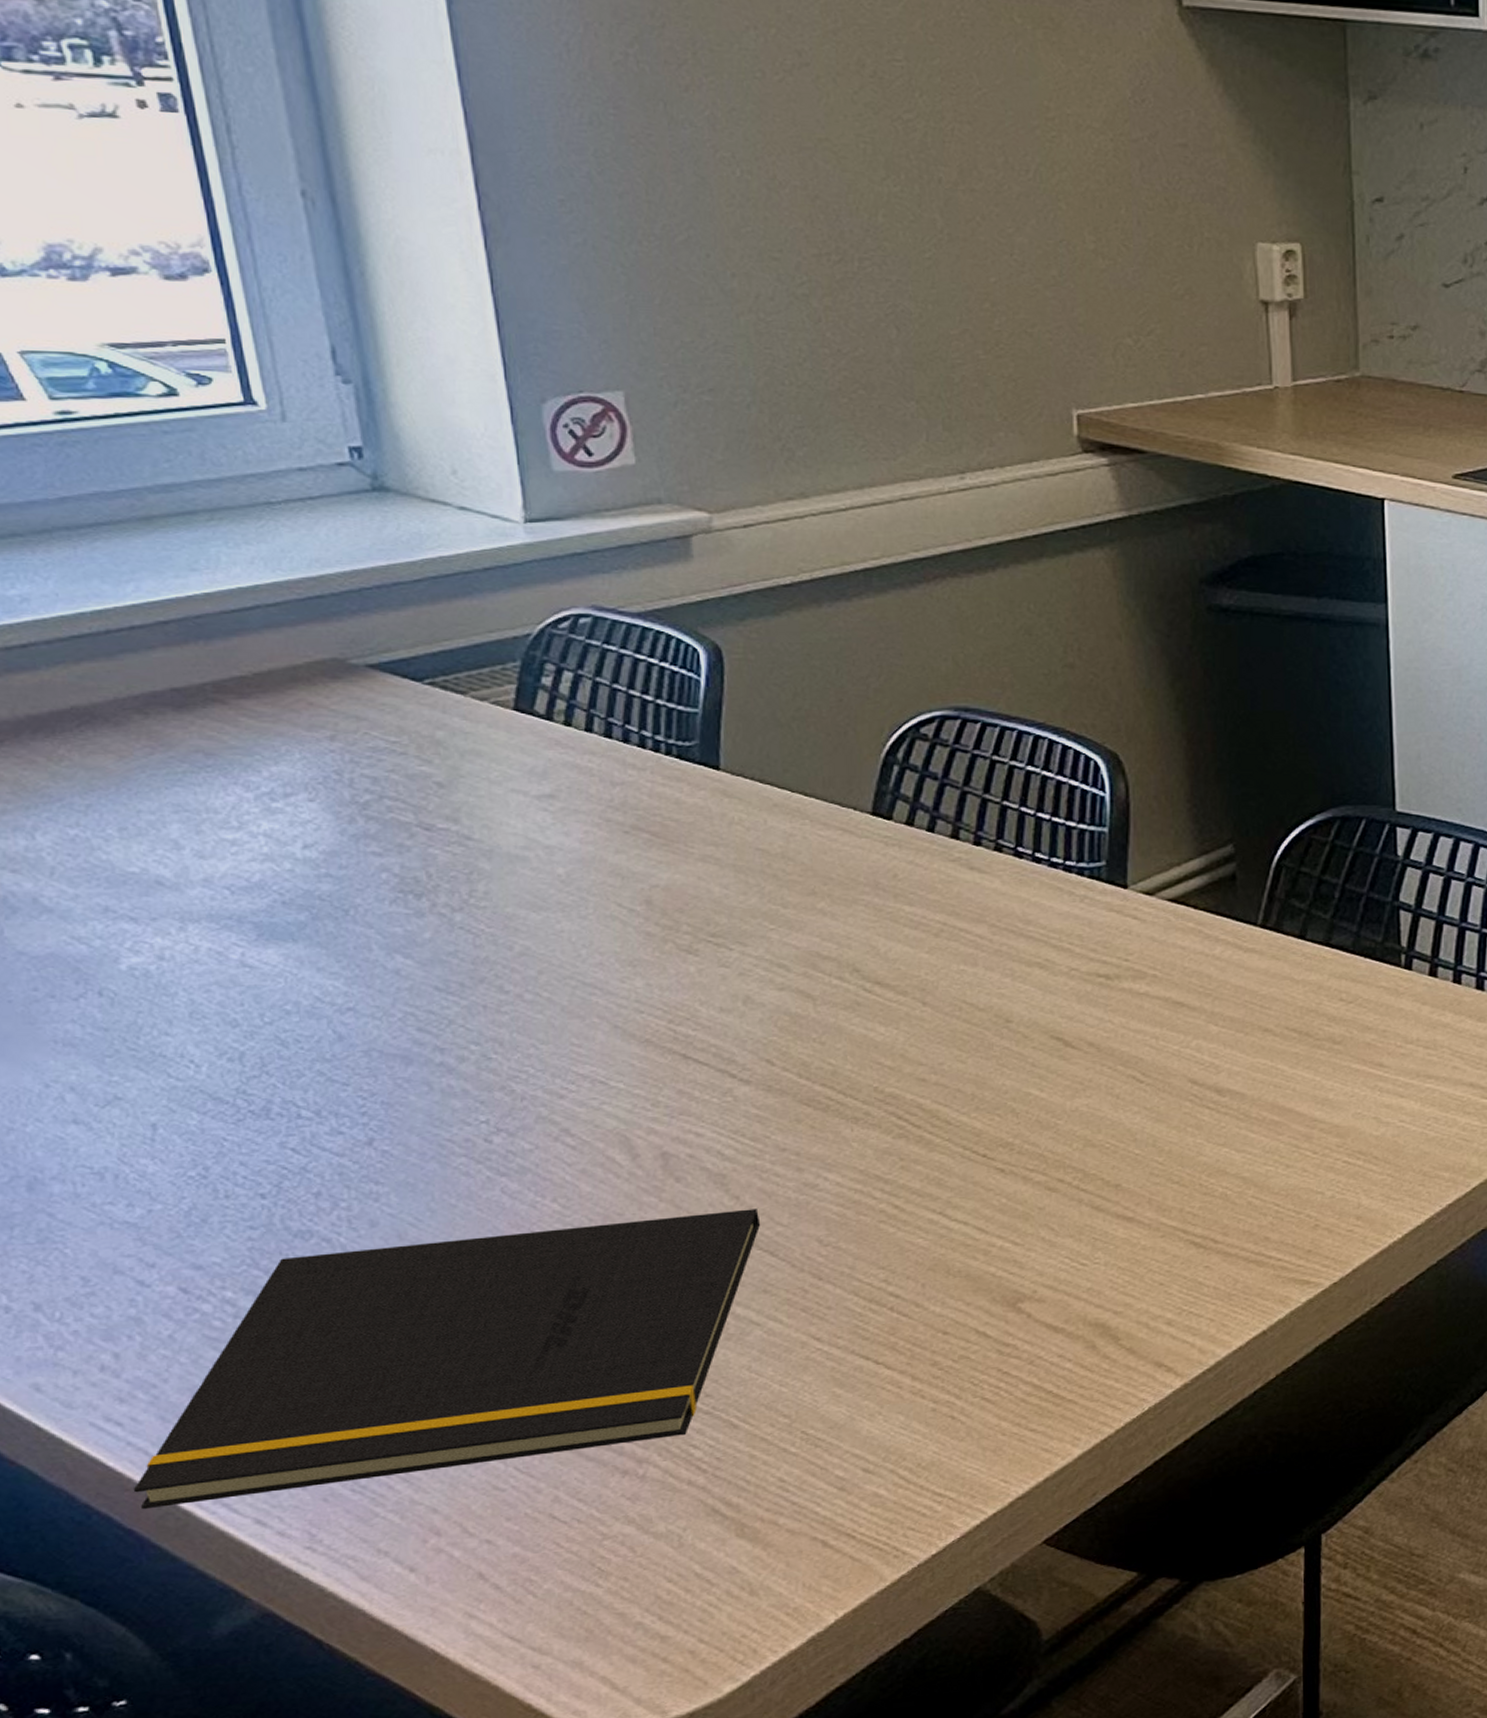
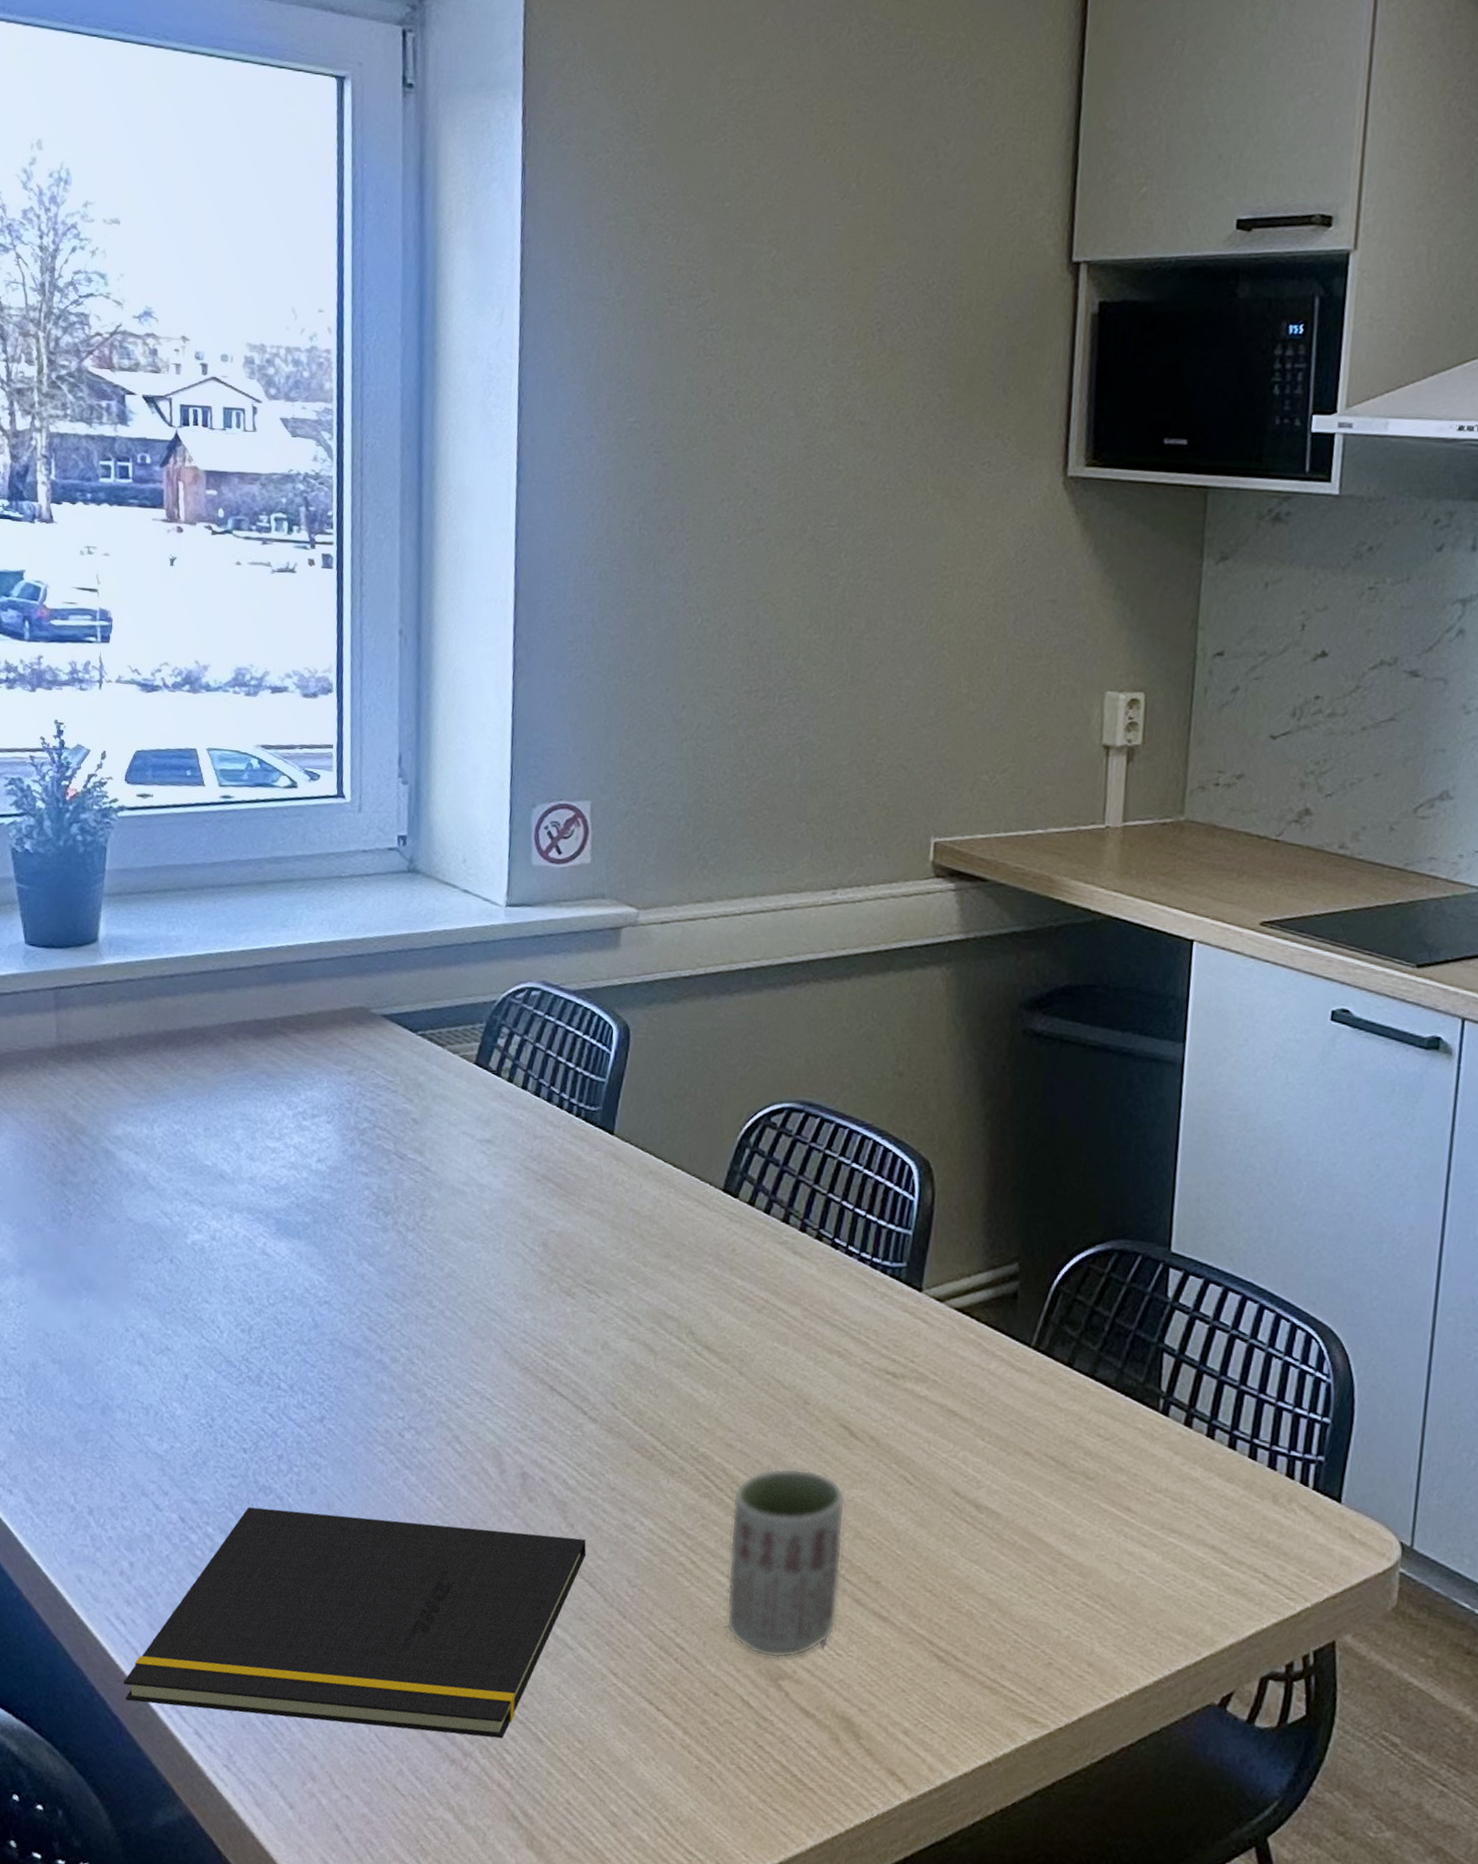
cup: none [934,1087,1075,1285] -> present [726,1467,846,1659]

